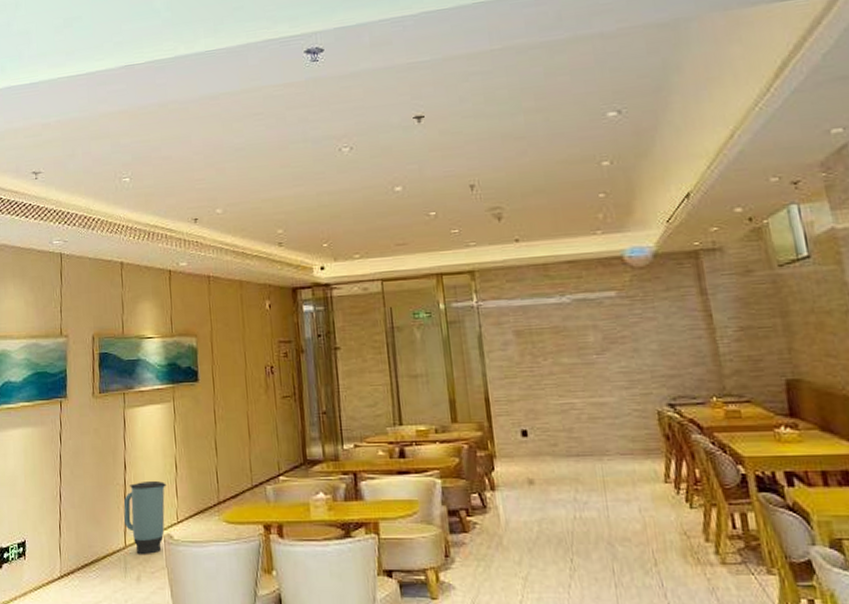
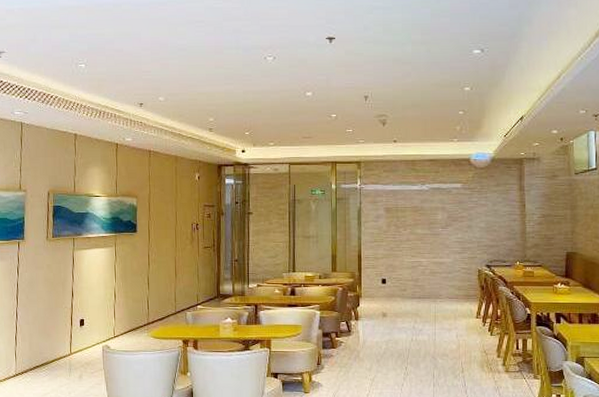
trash can: present [123,480,166,556] -> none [70,305,106,360]

